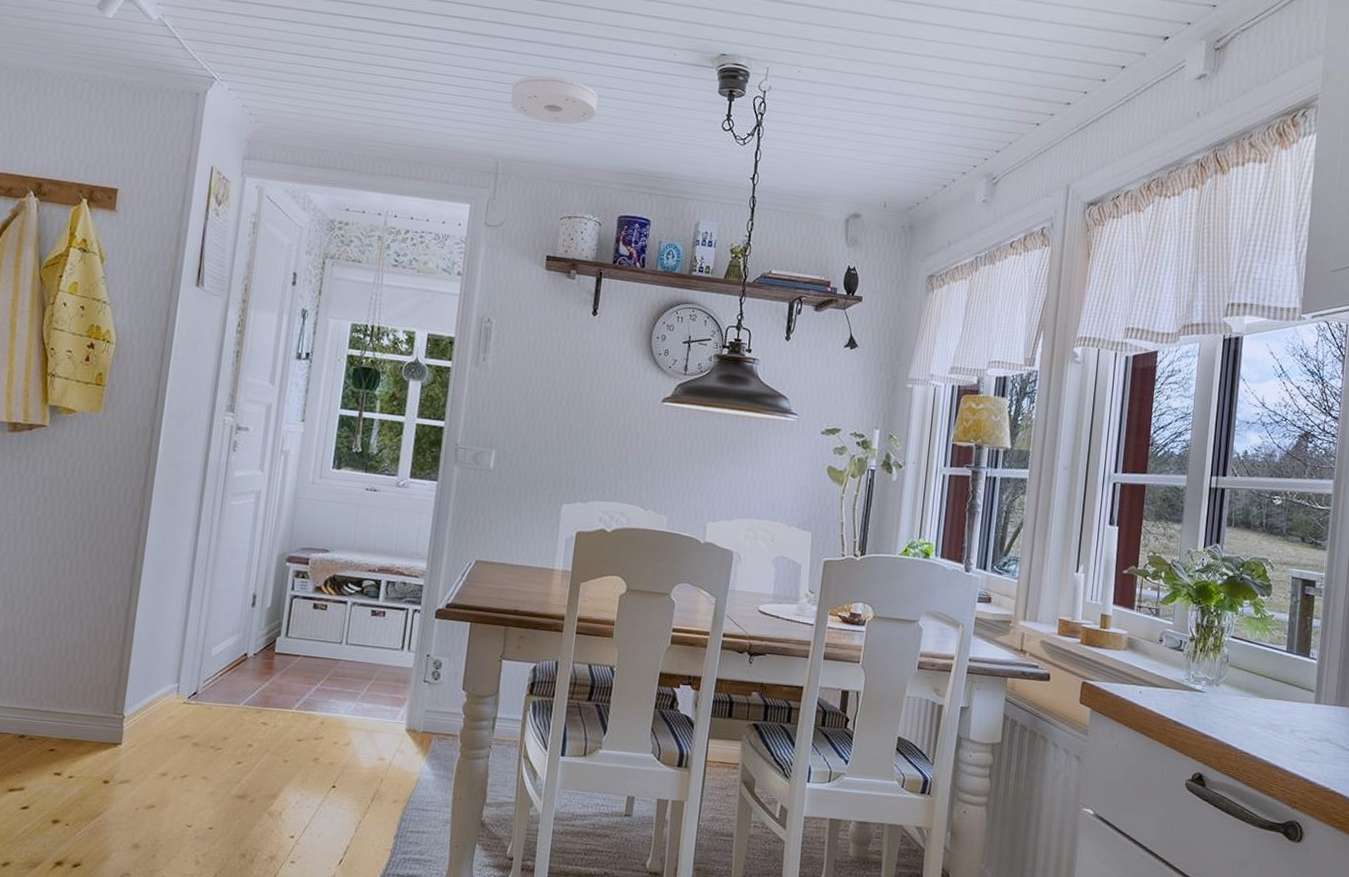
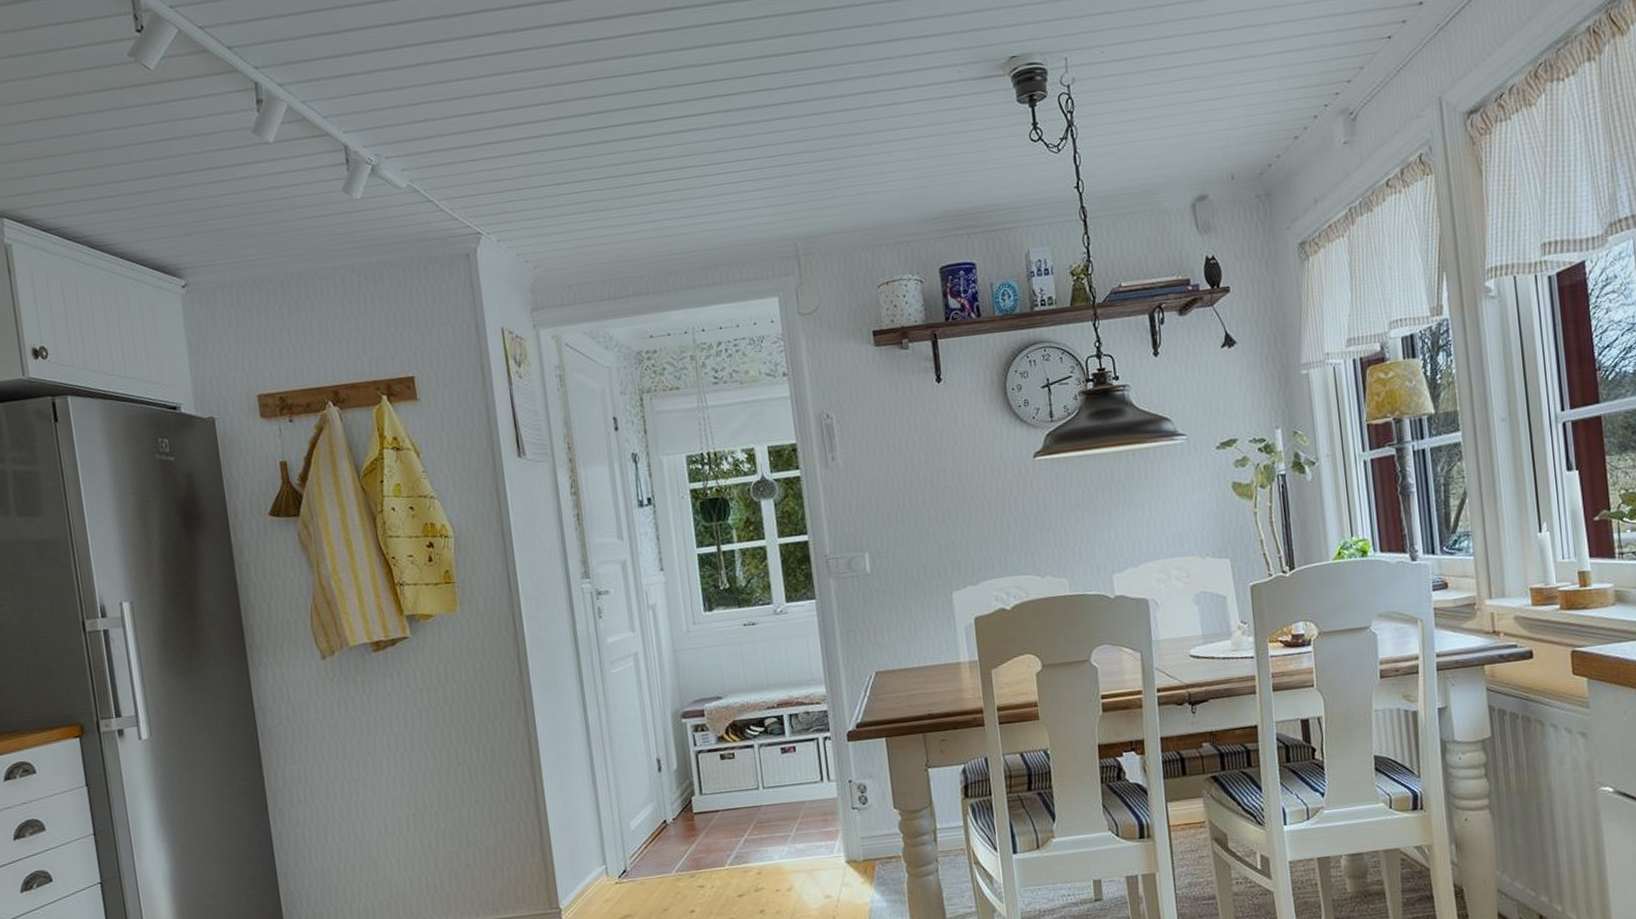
smoke detector: present [510,75,598,125] -> none [792,131,889,187]

